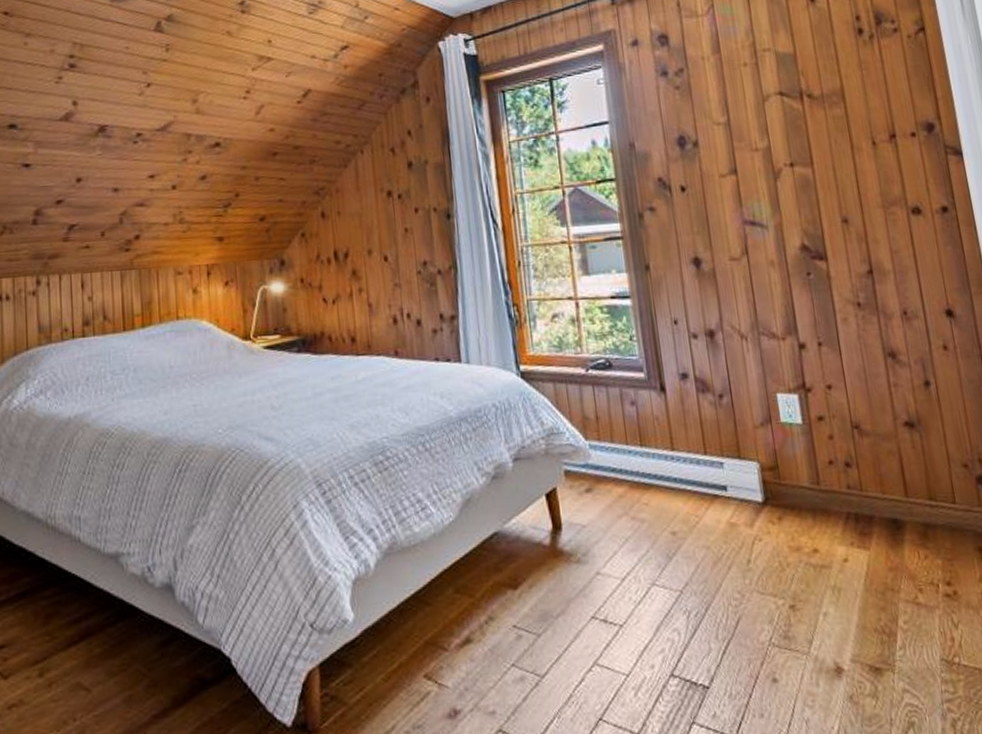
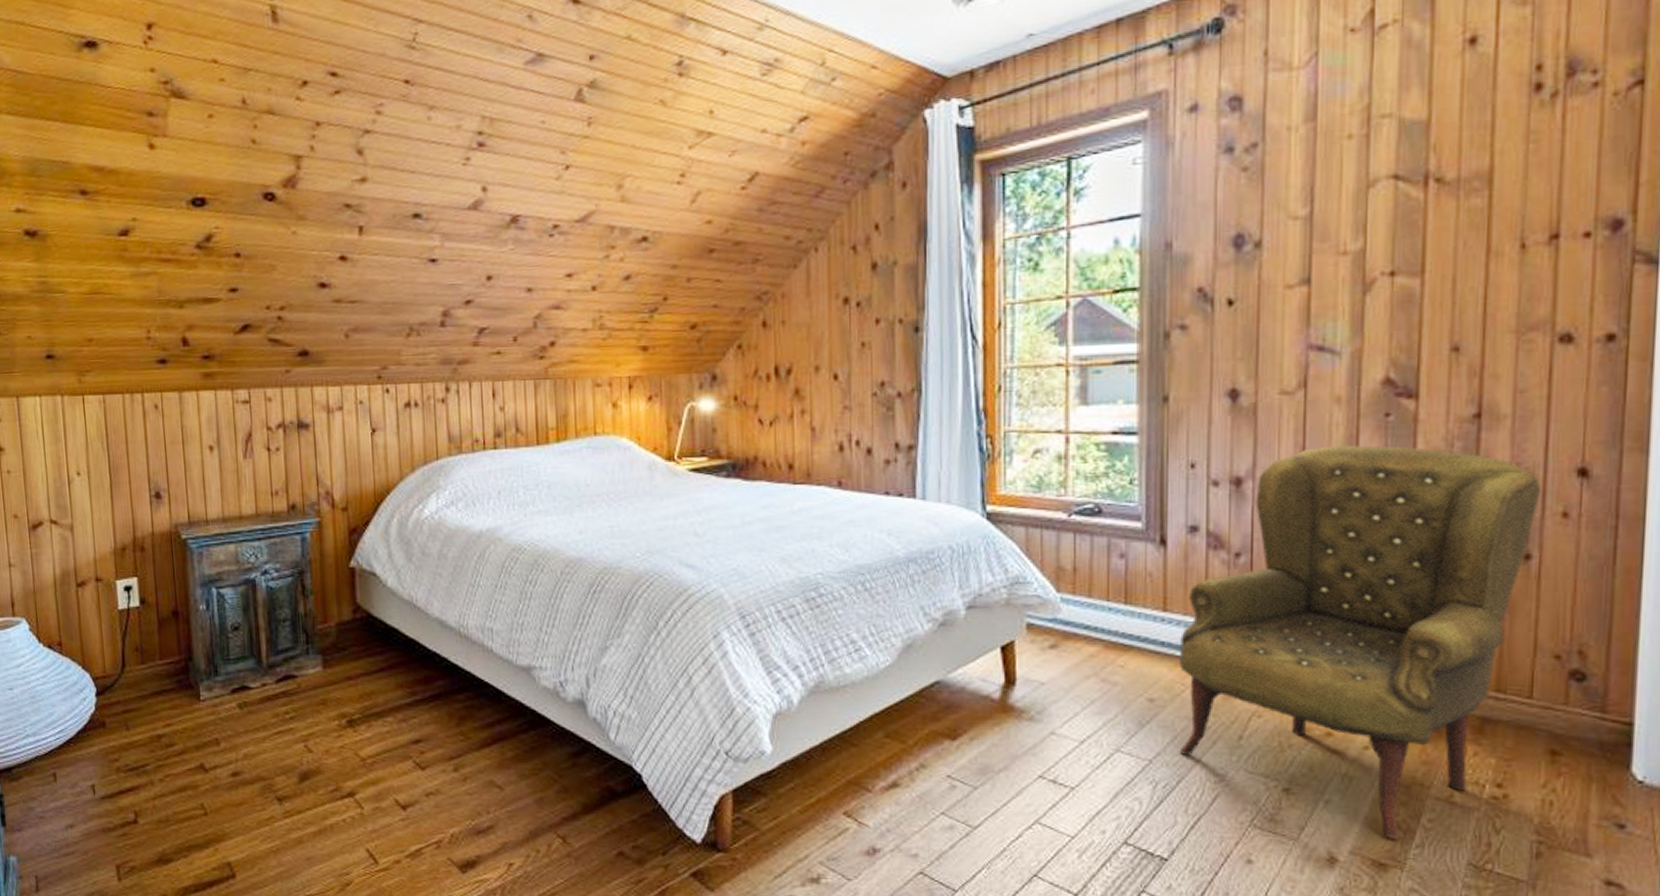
armchair: none [688,298,926,644] -> present [1179,445,1540,839]

